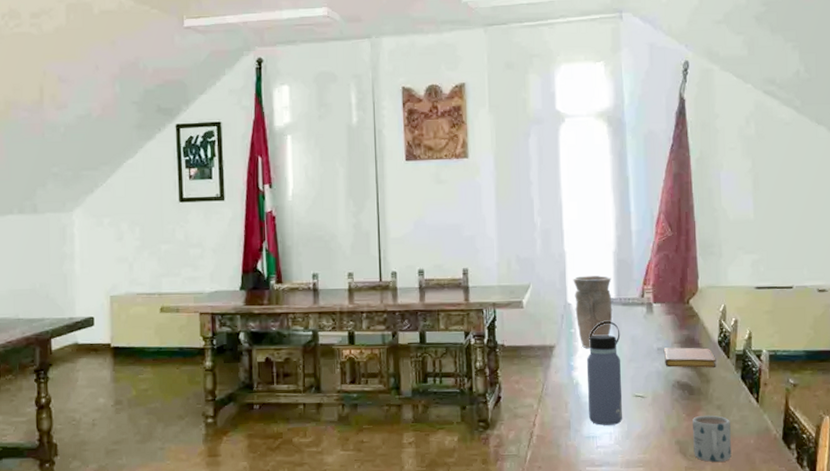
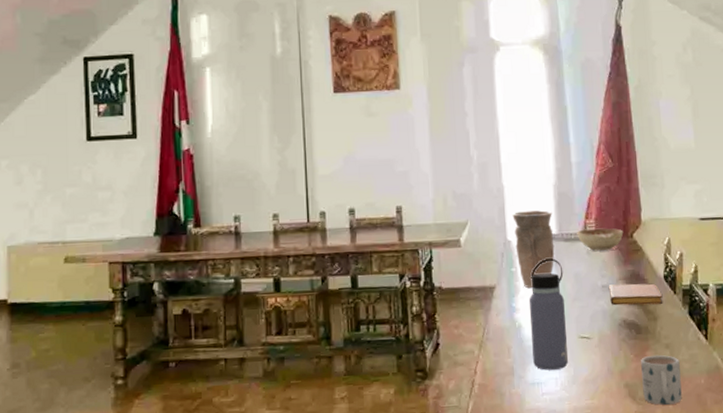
decorative bowl: none [634,294,680,315] -> present [577,228,624,251]

